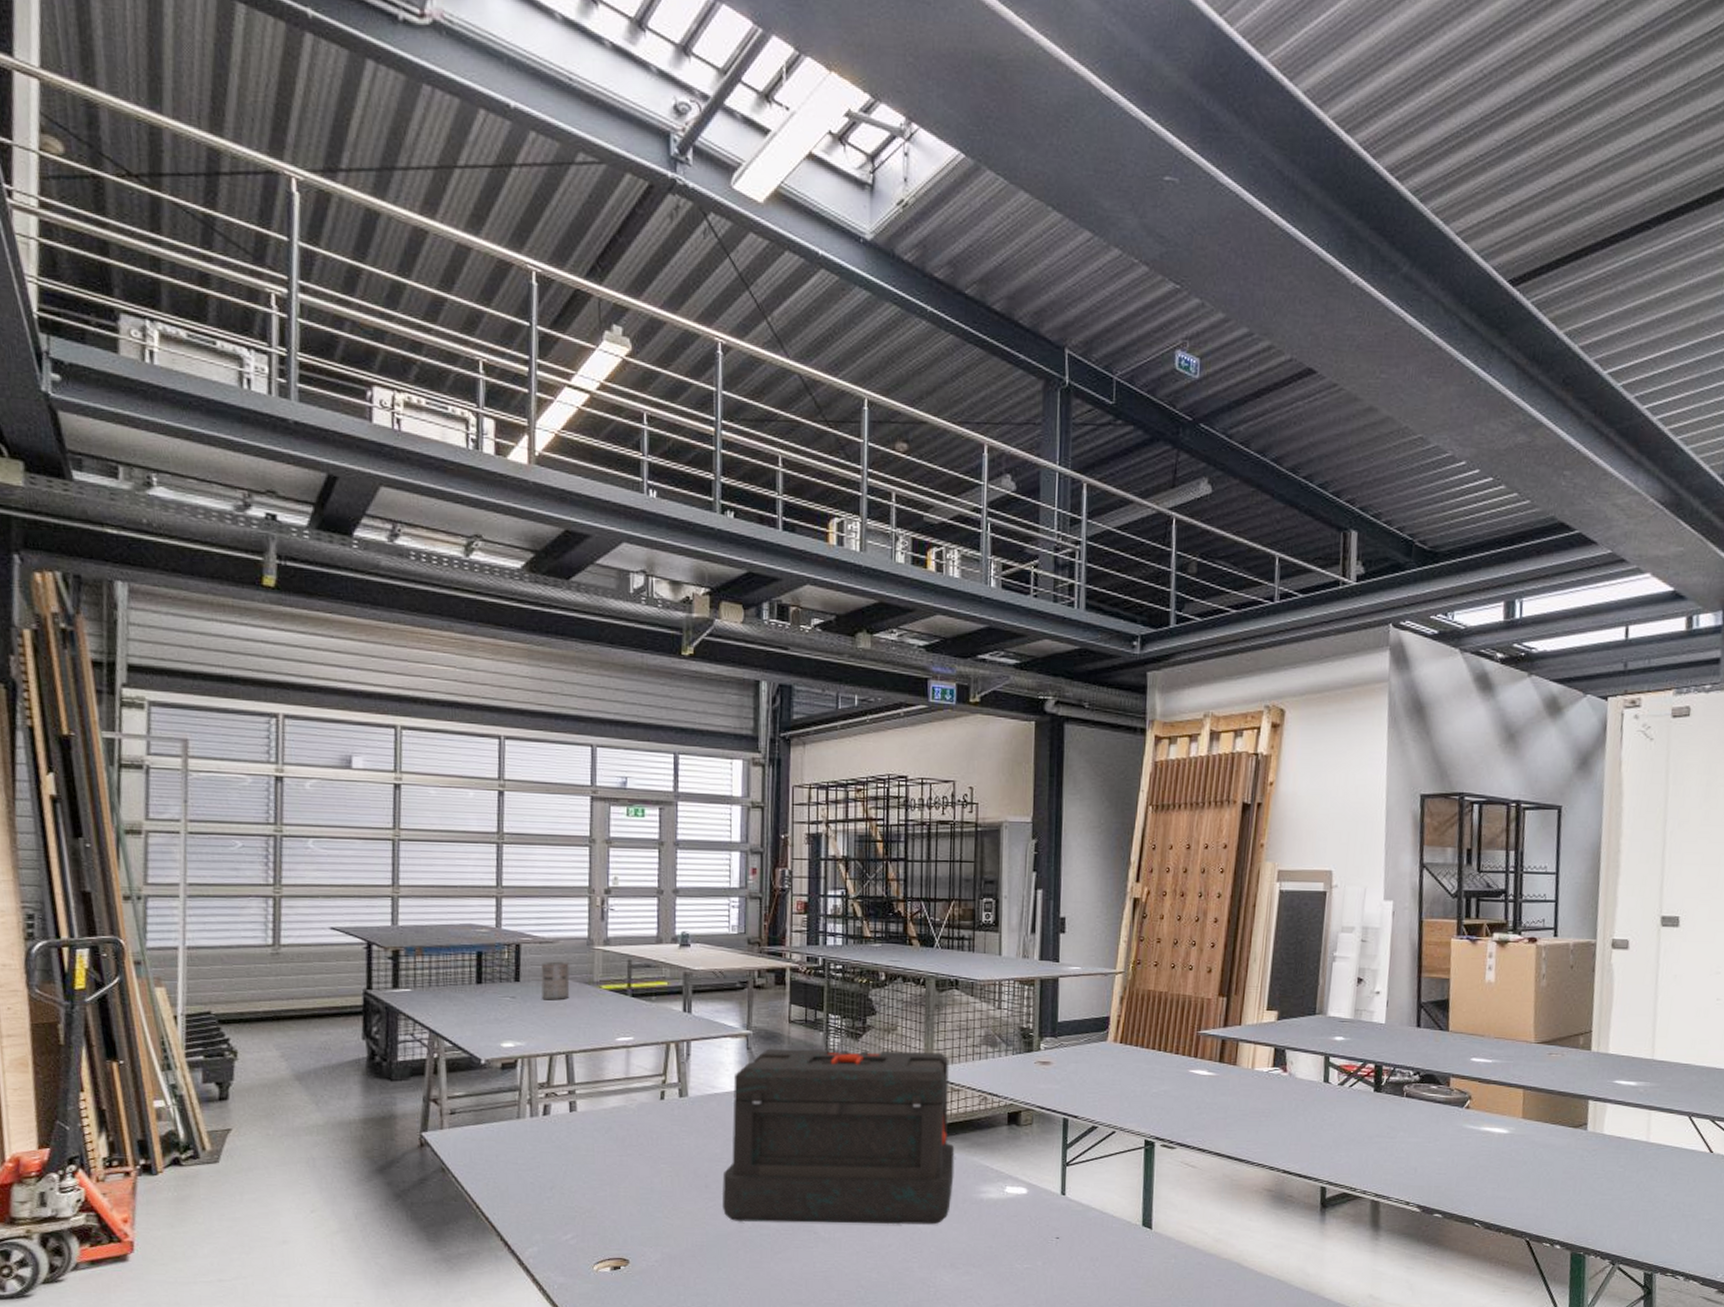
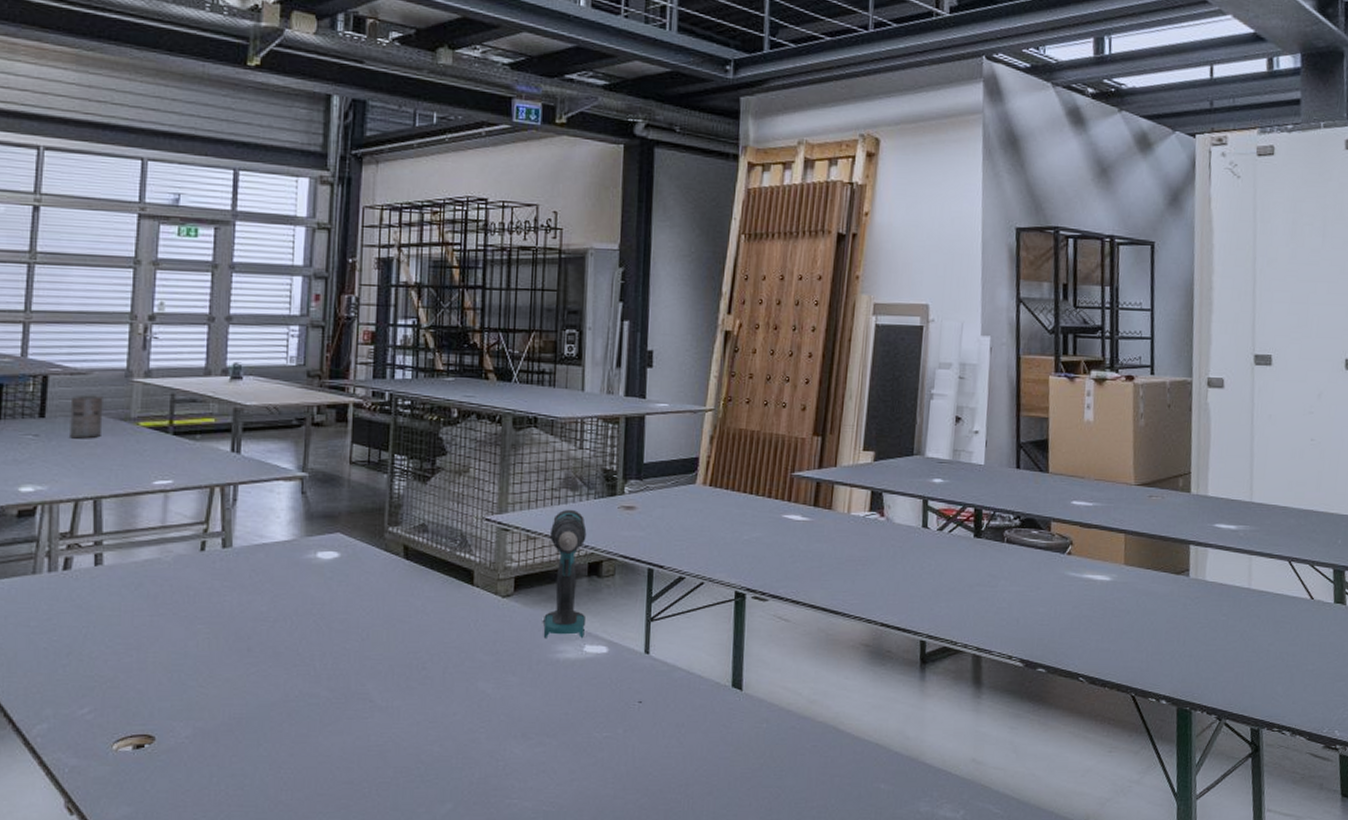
toolbox: present [722,1048,955,1225] -> none [267,493,530,690]
power drill: none [968,1064,1006,1180] -> present [543,509,587,639]

